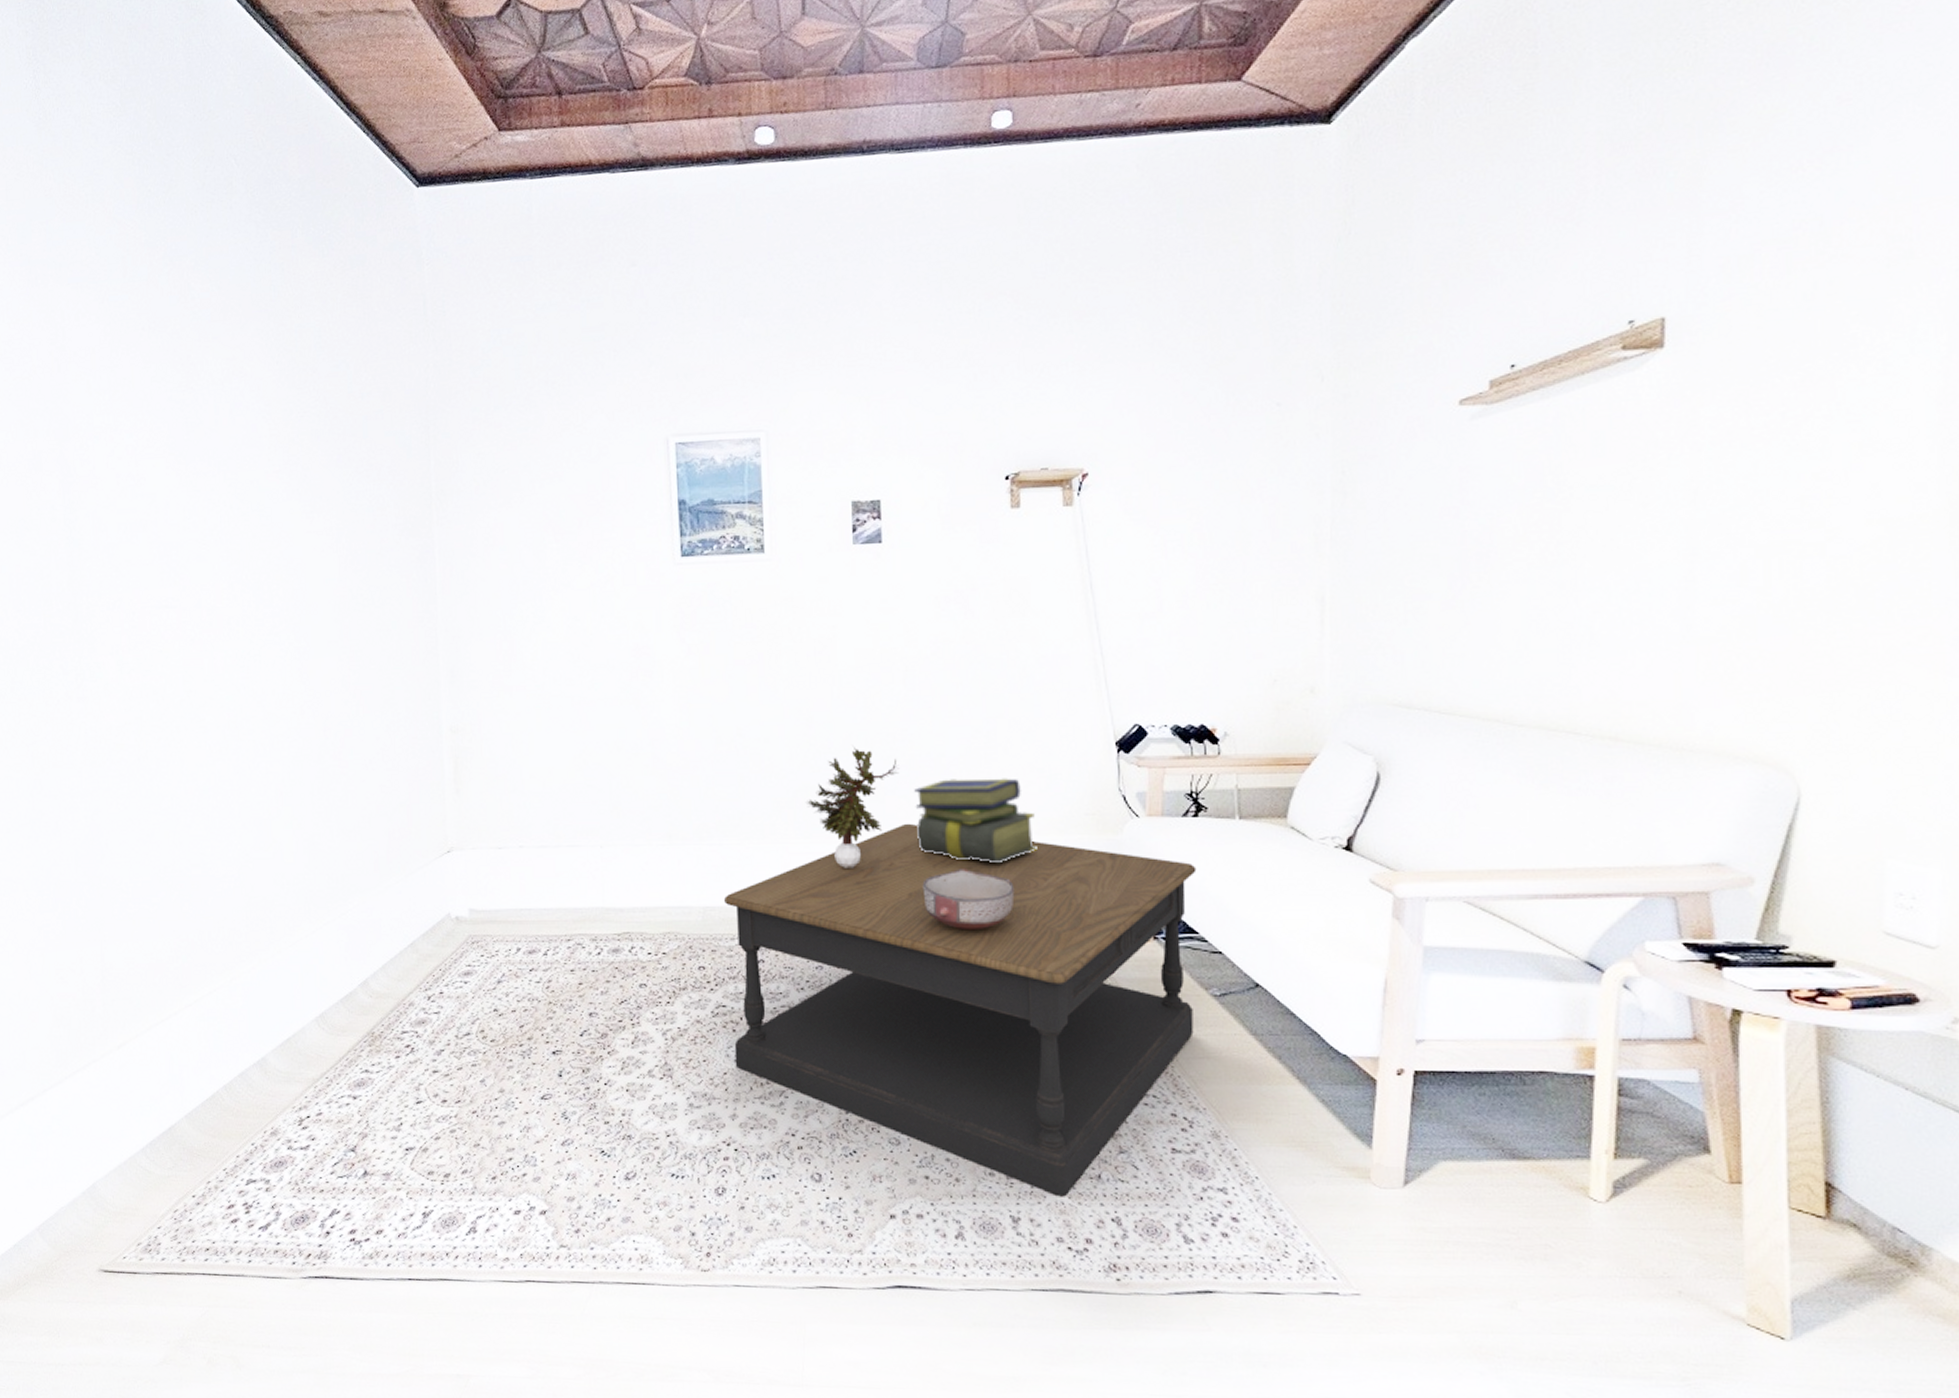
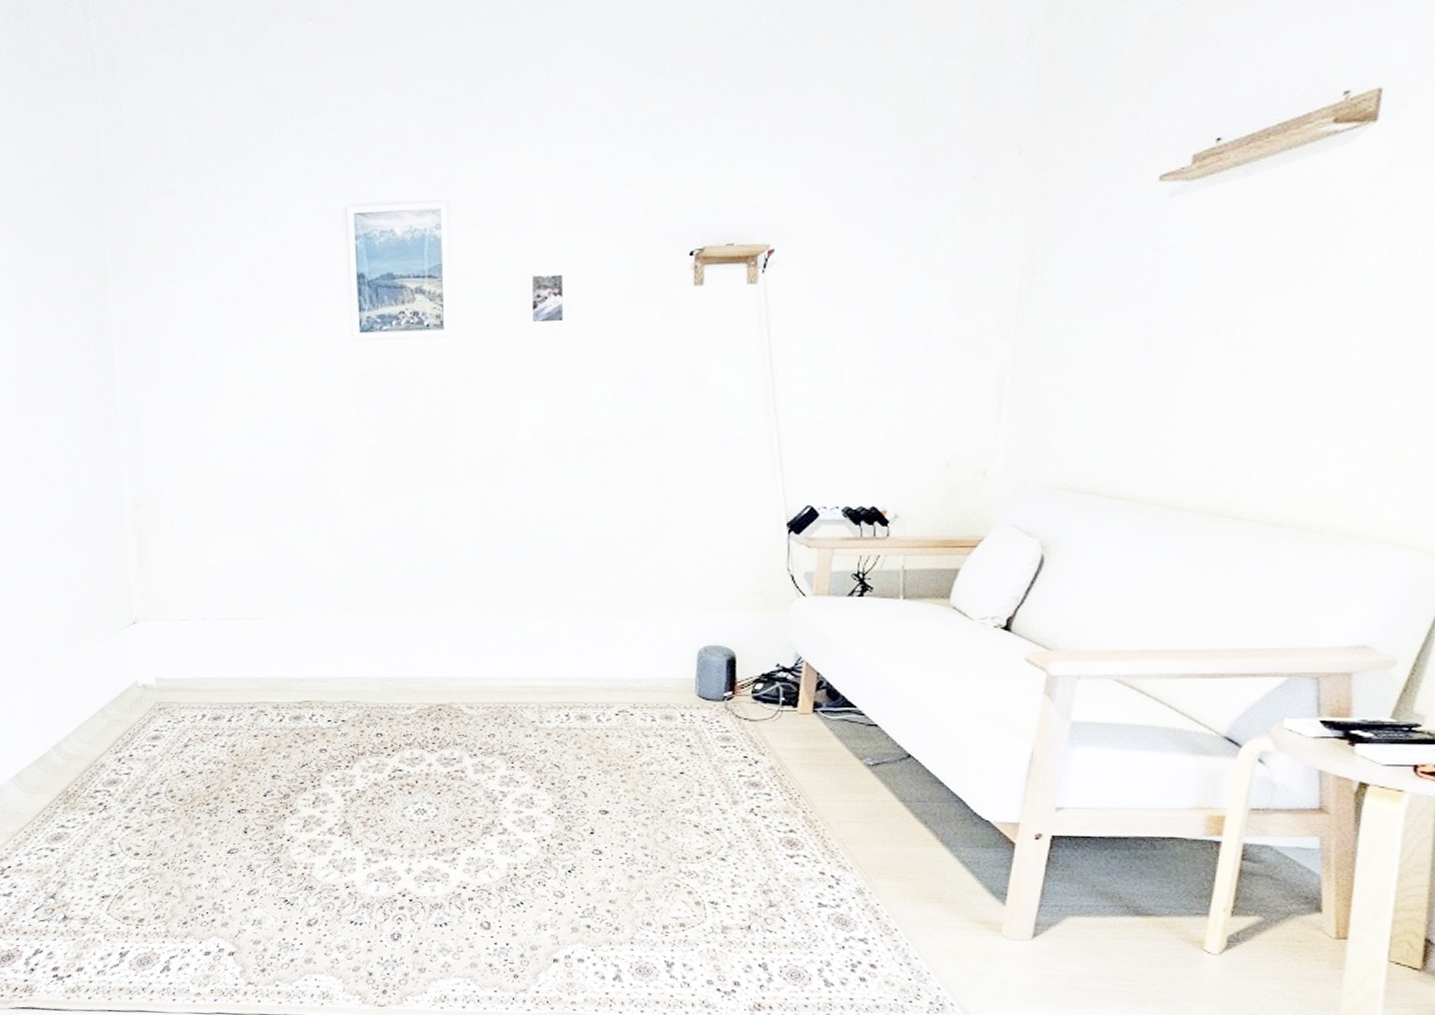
coffee table: present [723,823,1197,1197] -> none [400,600,859,945]
potted plant: present [805,746,900,868] -> none [481,524,574,642]
stack of books: present [914,778,1037,864] -> none [588,557,705,640]
ceramic bowl: present [922,869,1015,931] -> none [593,644,681,703]

